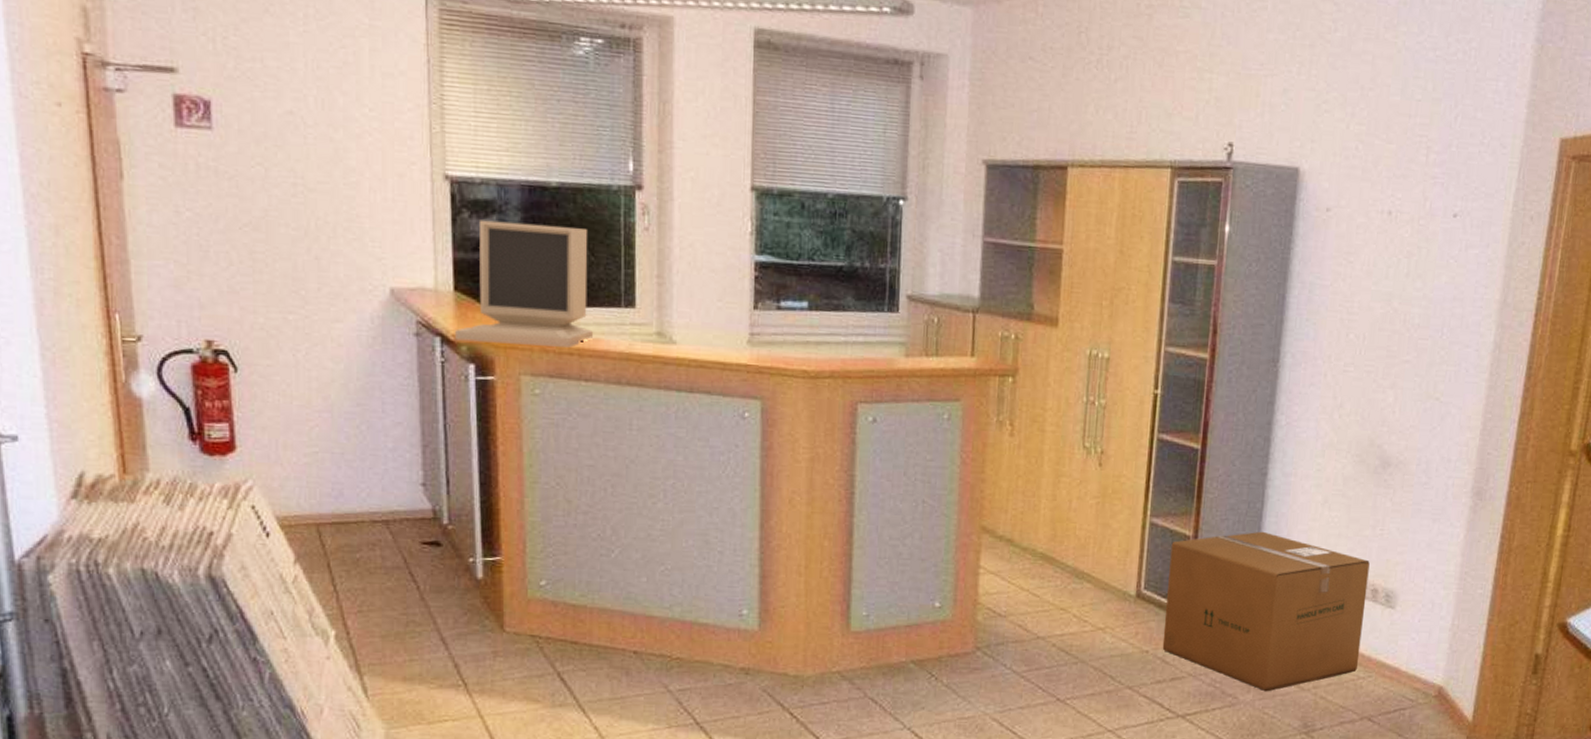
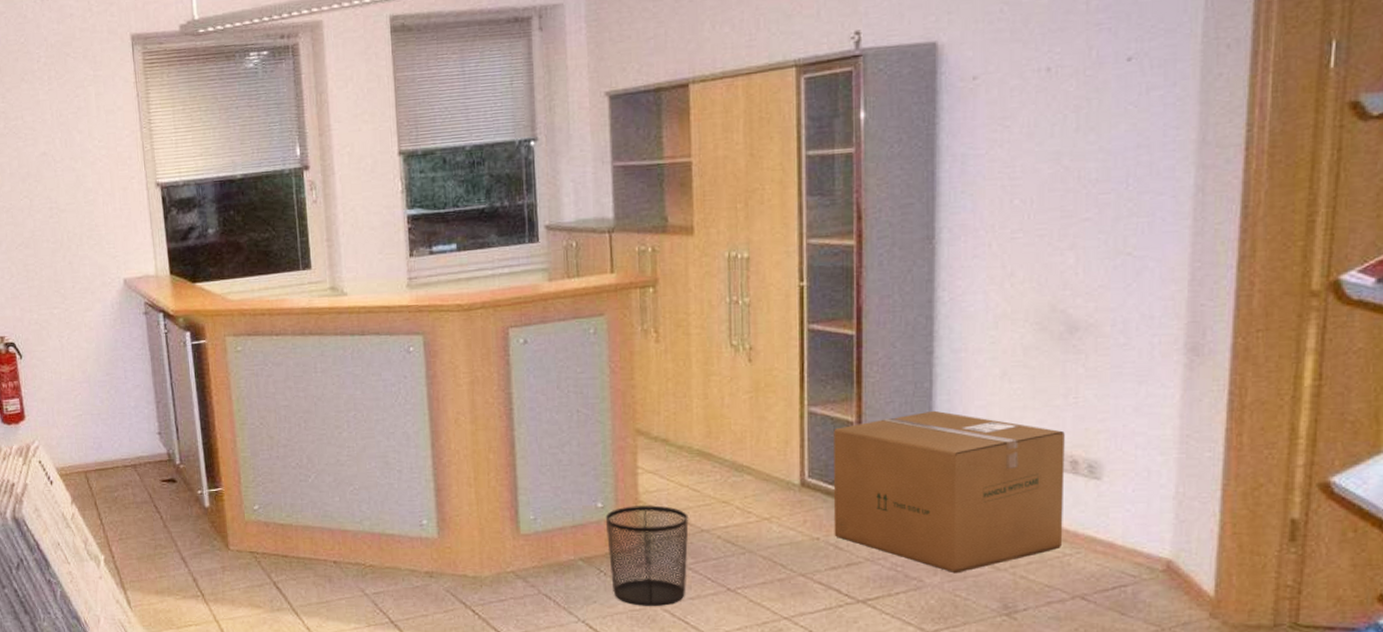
computer monitor: present [454,220,593,348] -> none [172,209,279,314]
waste bin: none [941,606,1026,715] -> present [605,504,689,606]

